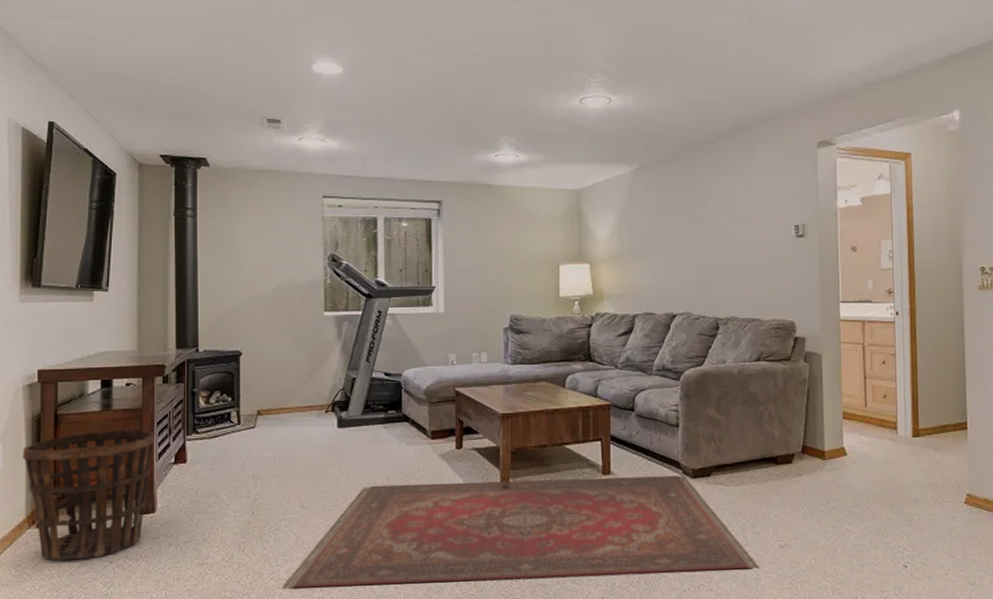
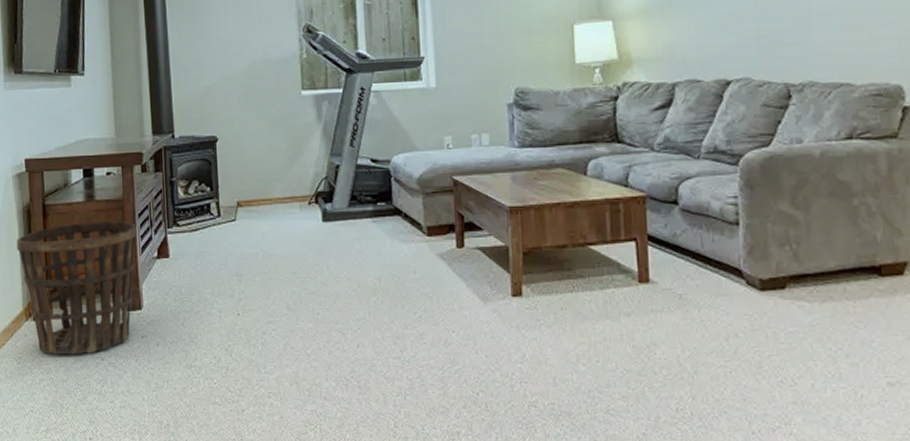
area rug: present [282,476,760,589] -> none [272,287,860,411]

